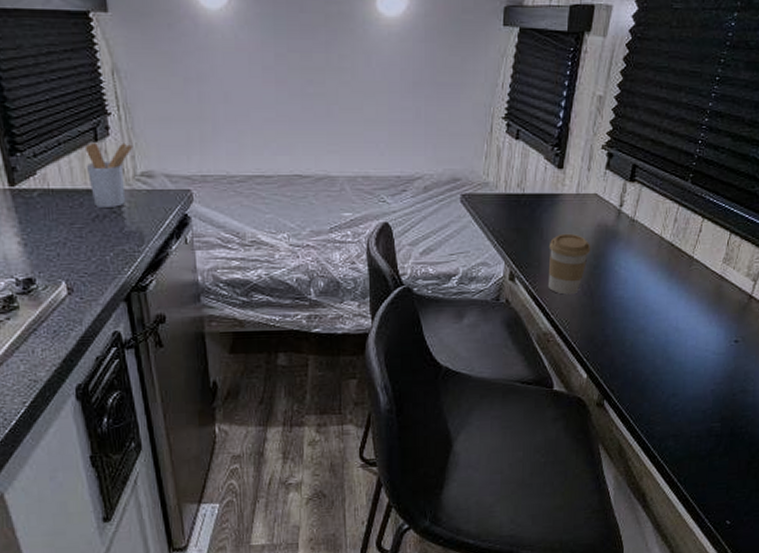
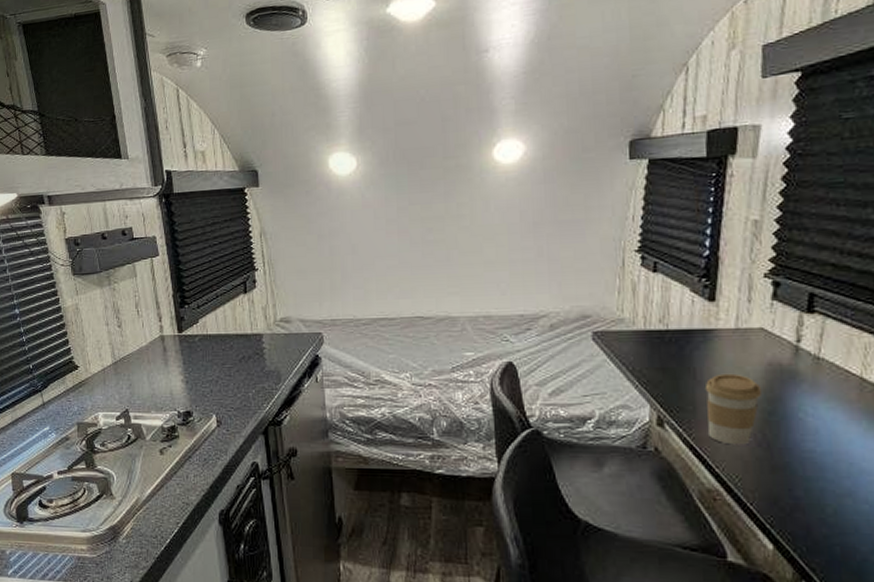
utensil holder: present [84,142,133,207] -> none [236,293,275,350]

